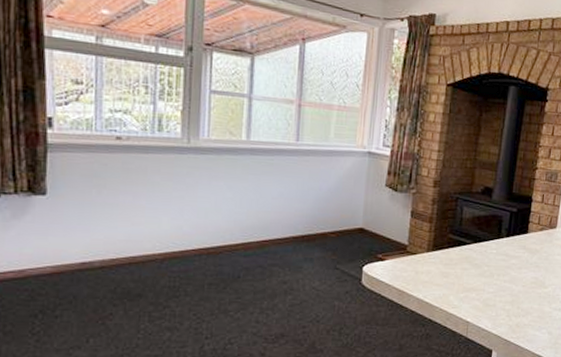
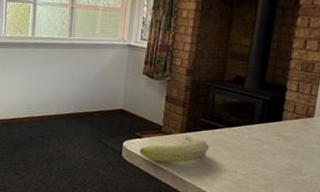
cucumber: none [382,255,457,287] -> present [139,136,210,163]

